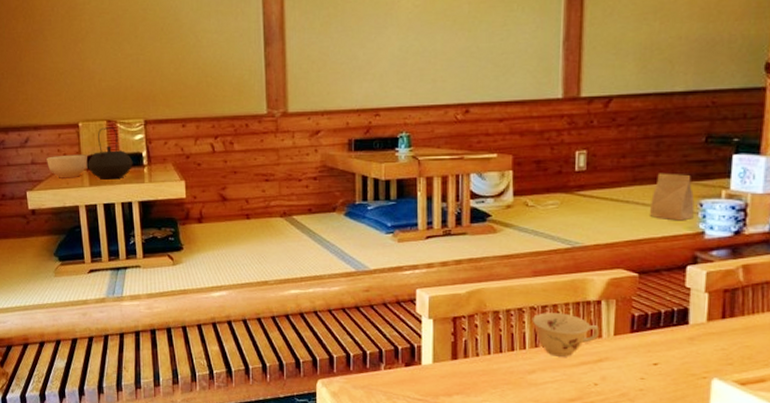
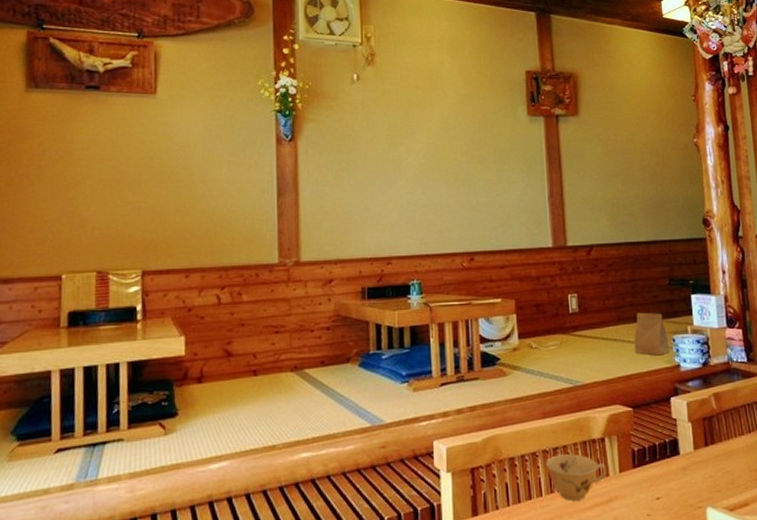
bowl: present [45,154,88,178] -> none [14,310,69,339]
teapot: present [87,127,133,180] -> none [68,279,125,338]

